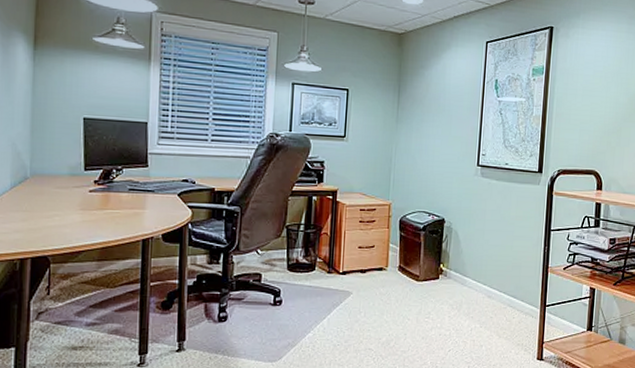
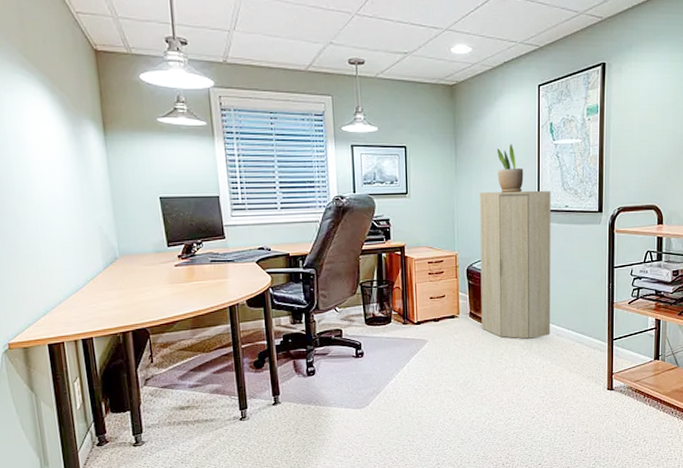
cabinet: none [410,142,492,299] -> present [479,190,551,339]
potted plant: none [439,97,466,145] -> present [497,144,524,192]

